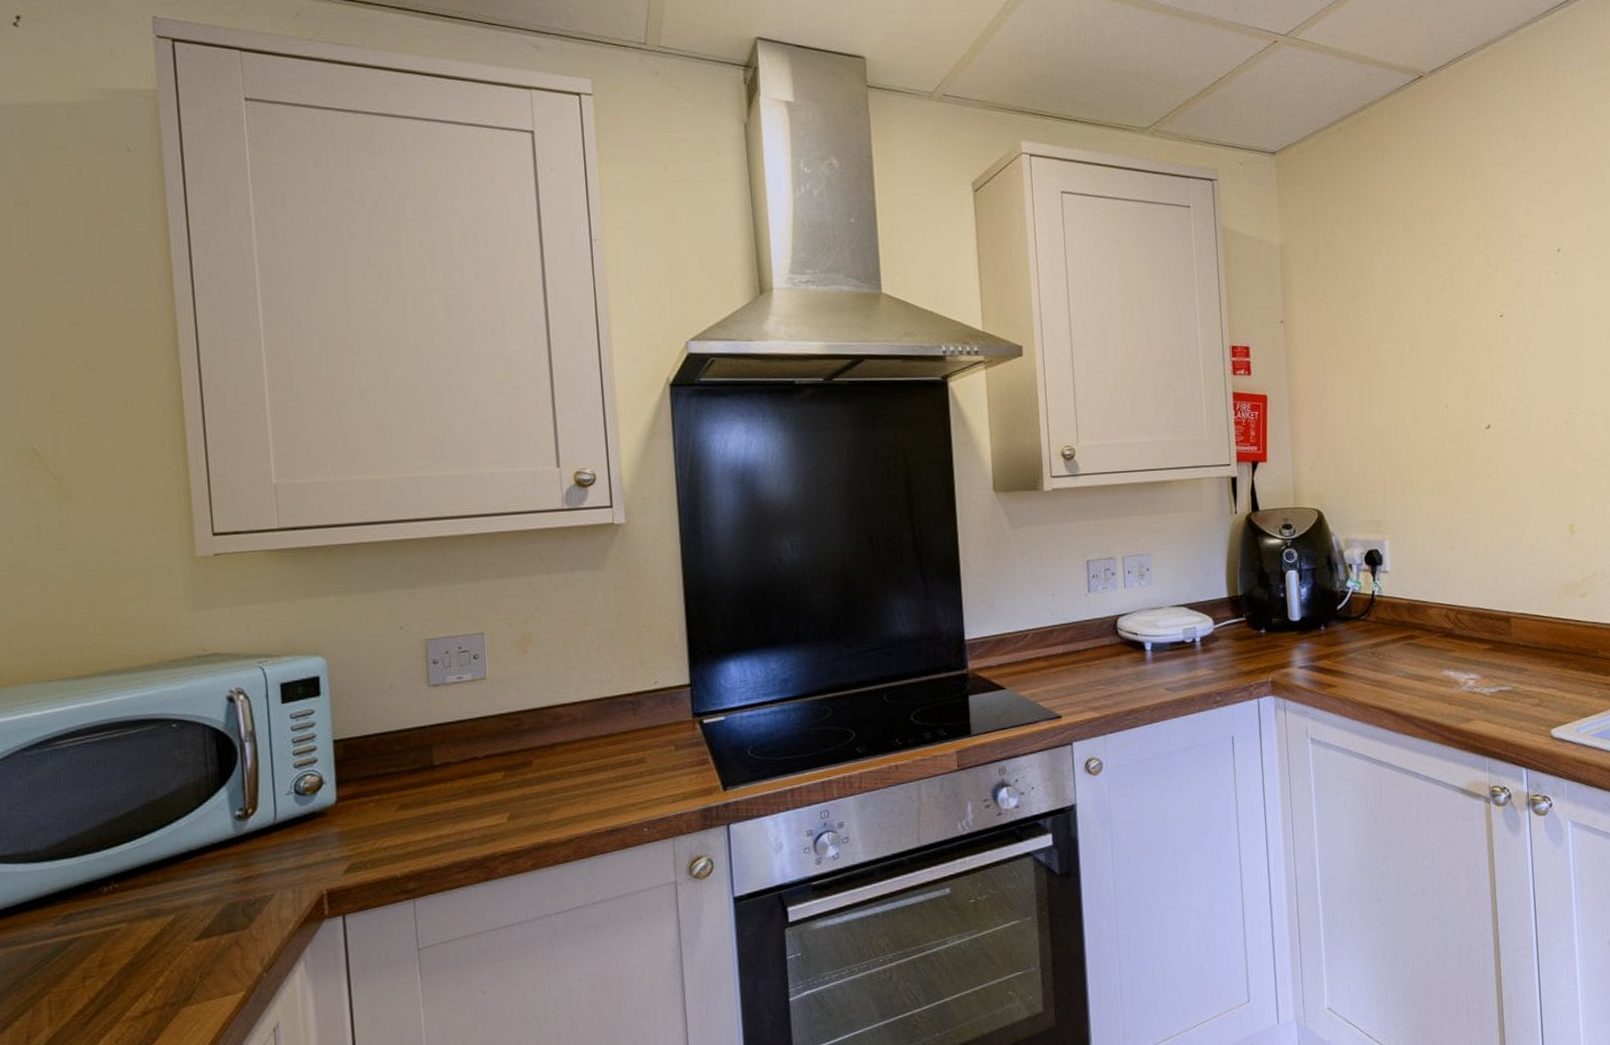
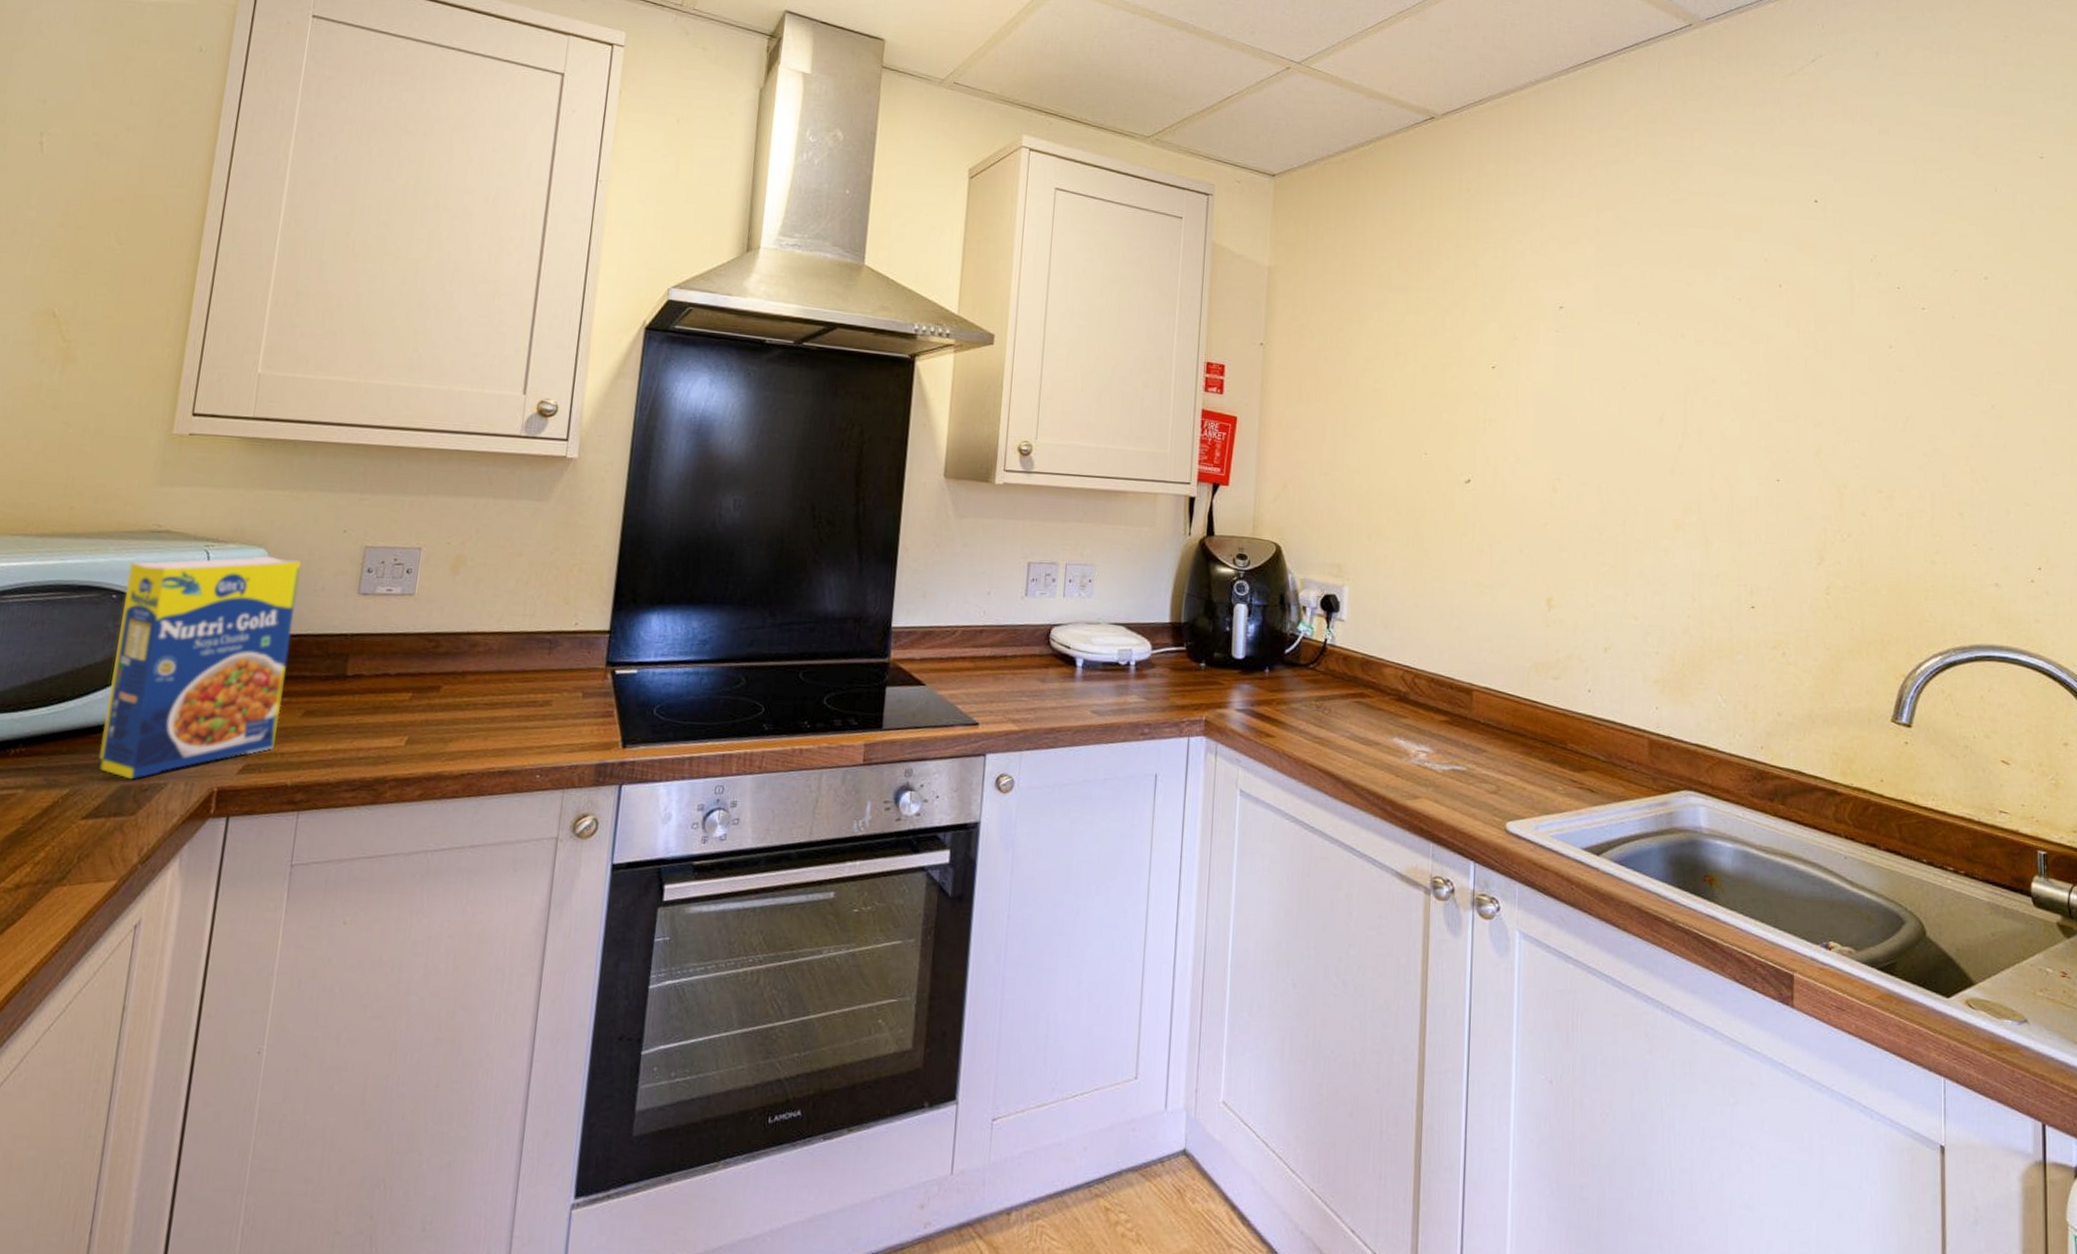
legume: none [183,662,377,897] -> present [97,555,301,780]

